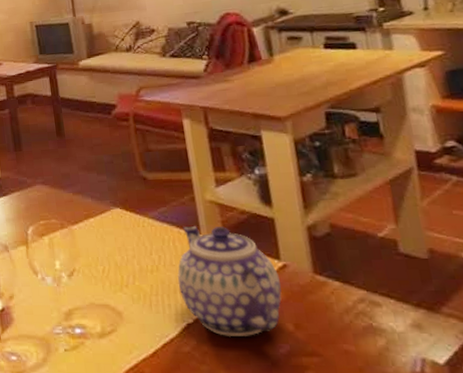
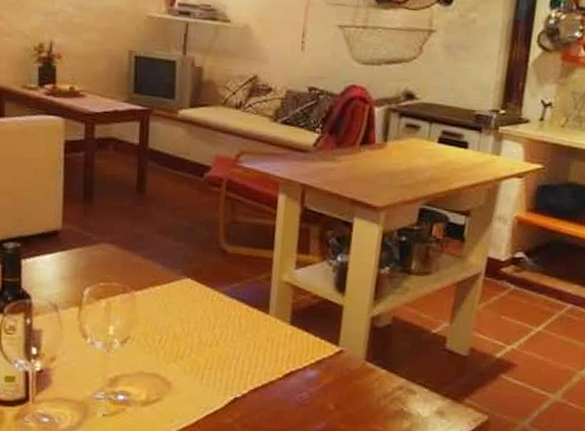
teapot: present [177,225,282,336] -> none [234,304,333,413]

